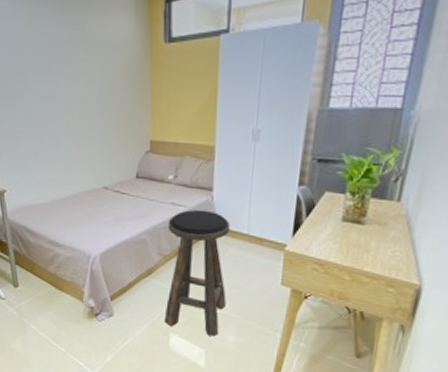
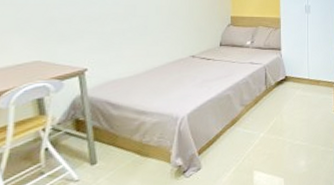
stool: present [165,209,231,337] -> none [248,65,297,166]

